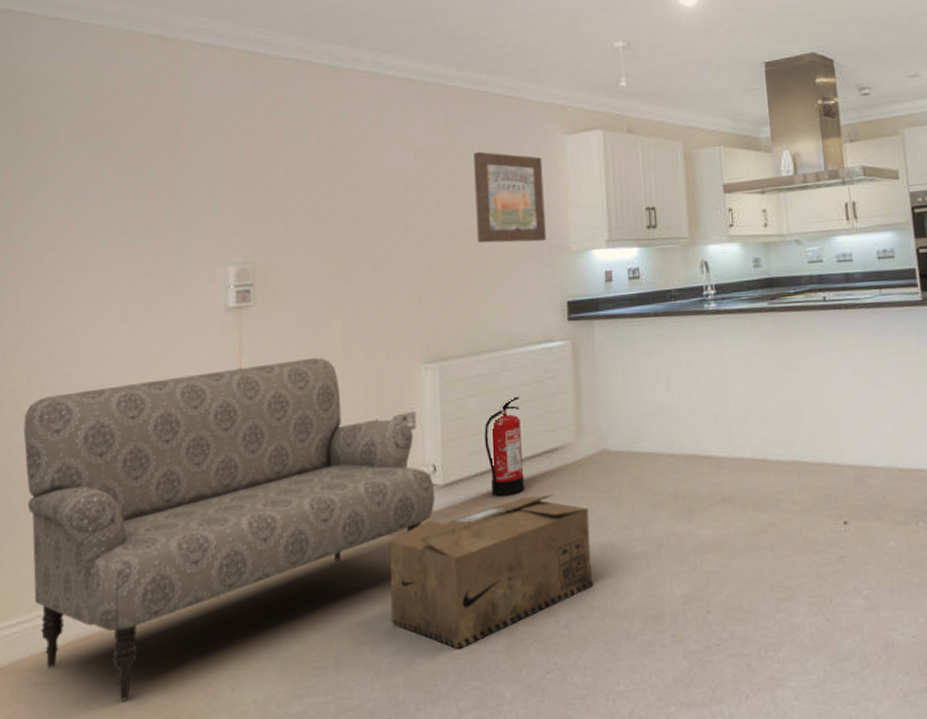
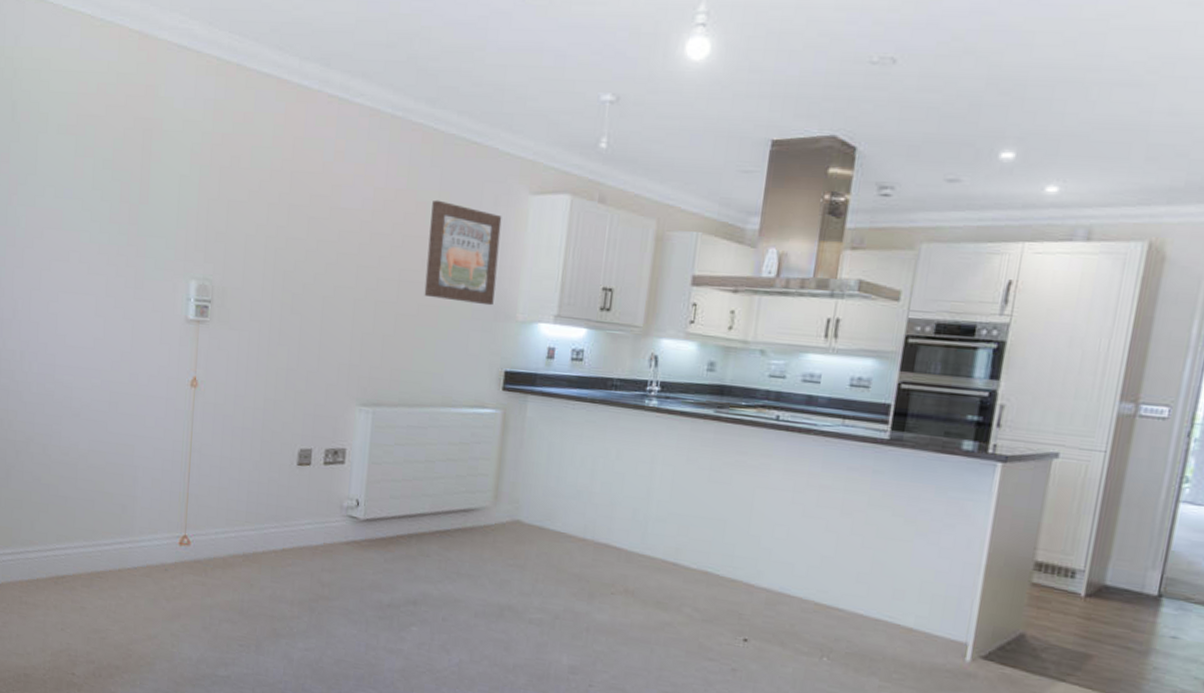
sofa: present [23,358,435,701] -> none [17,371,356,632]
cardboard box: present [389,495,593,650] -> none [306,546,494,661]
fire extinguisher: present [484,396,525,498] -> none [406,453,444,544]

